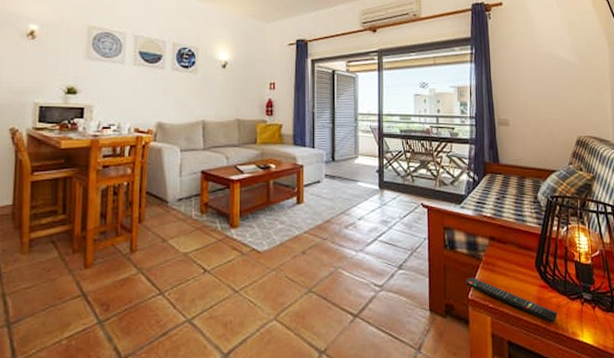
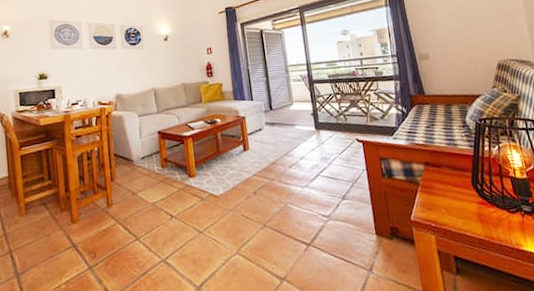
remote control: present [465,278,558,323] -> none [406,201,500,236]

